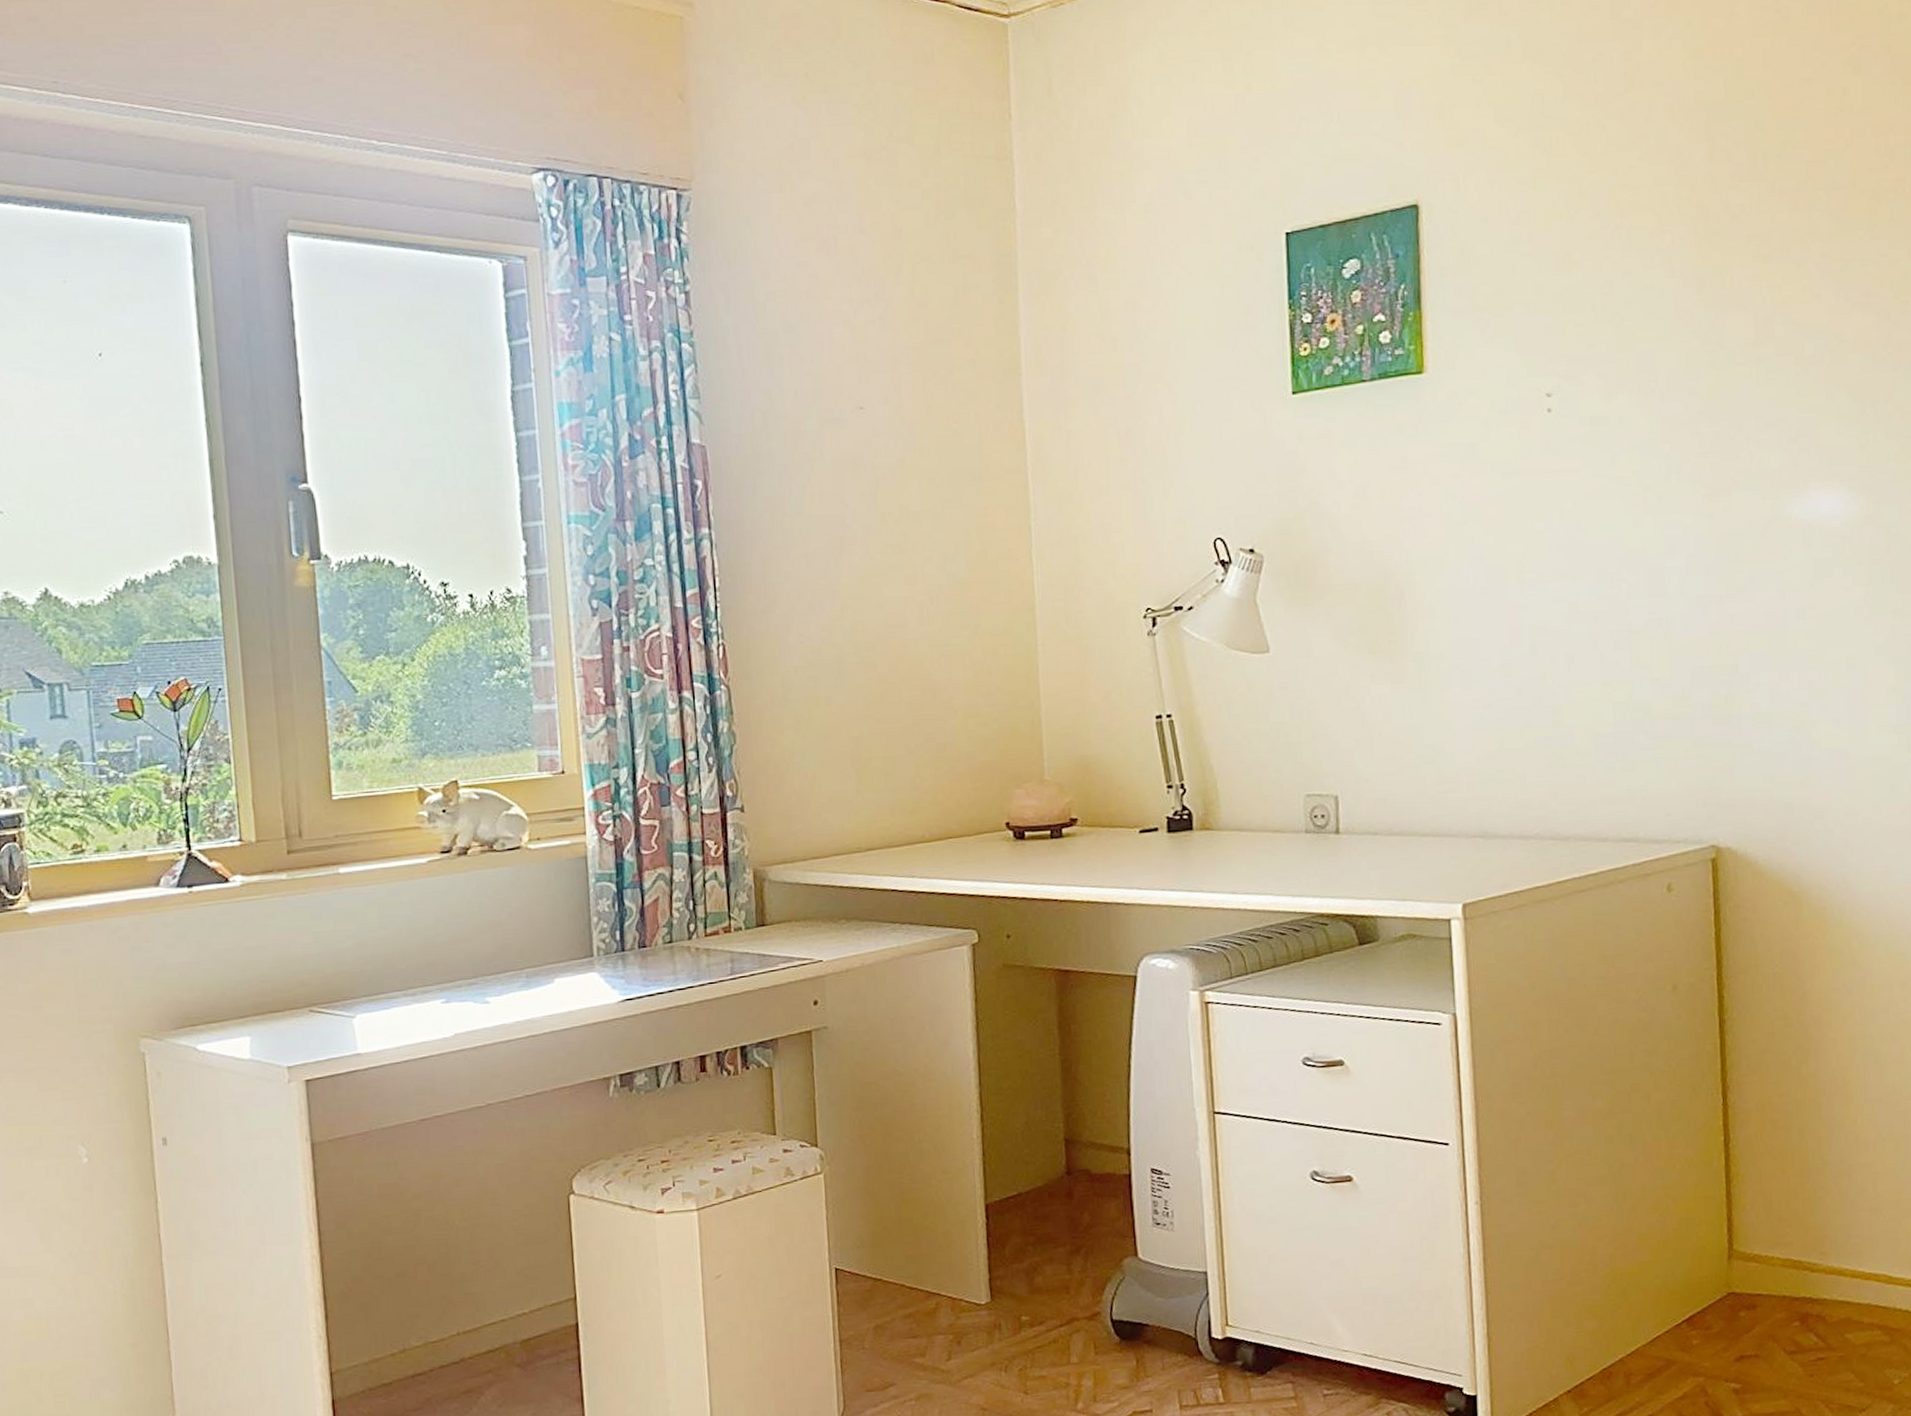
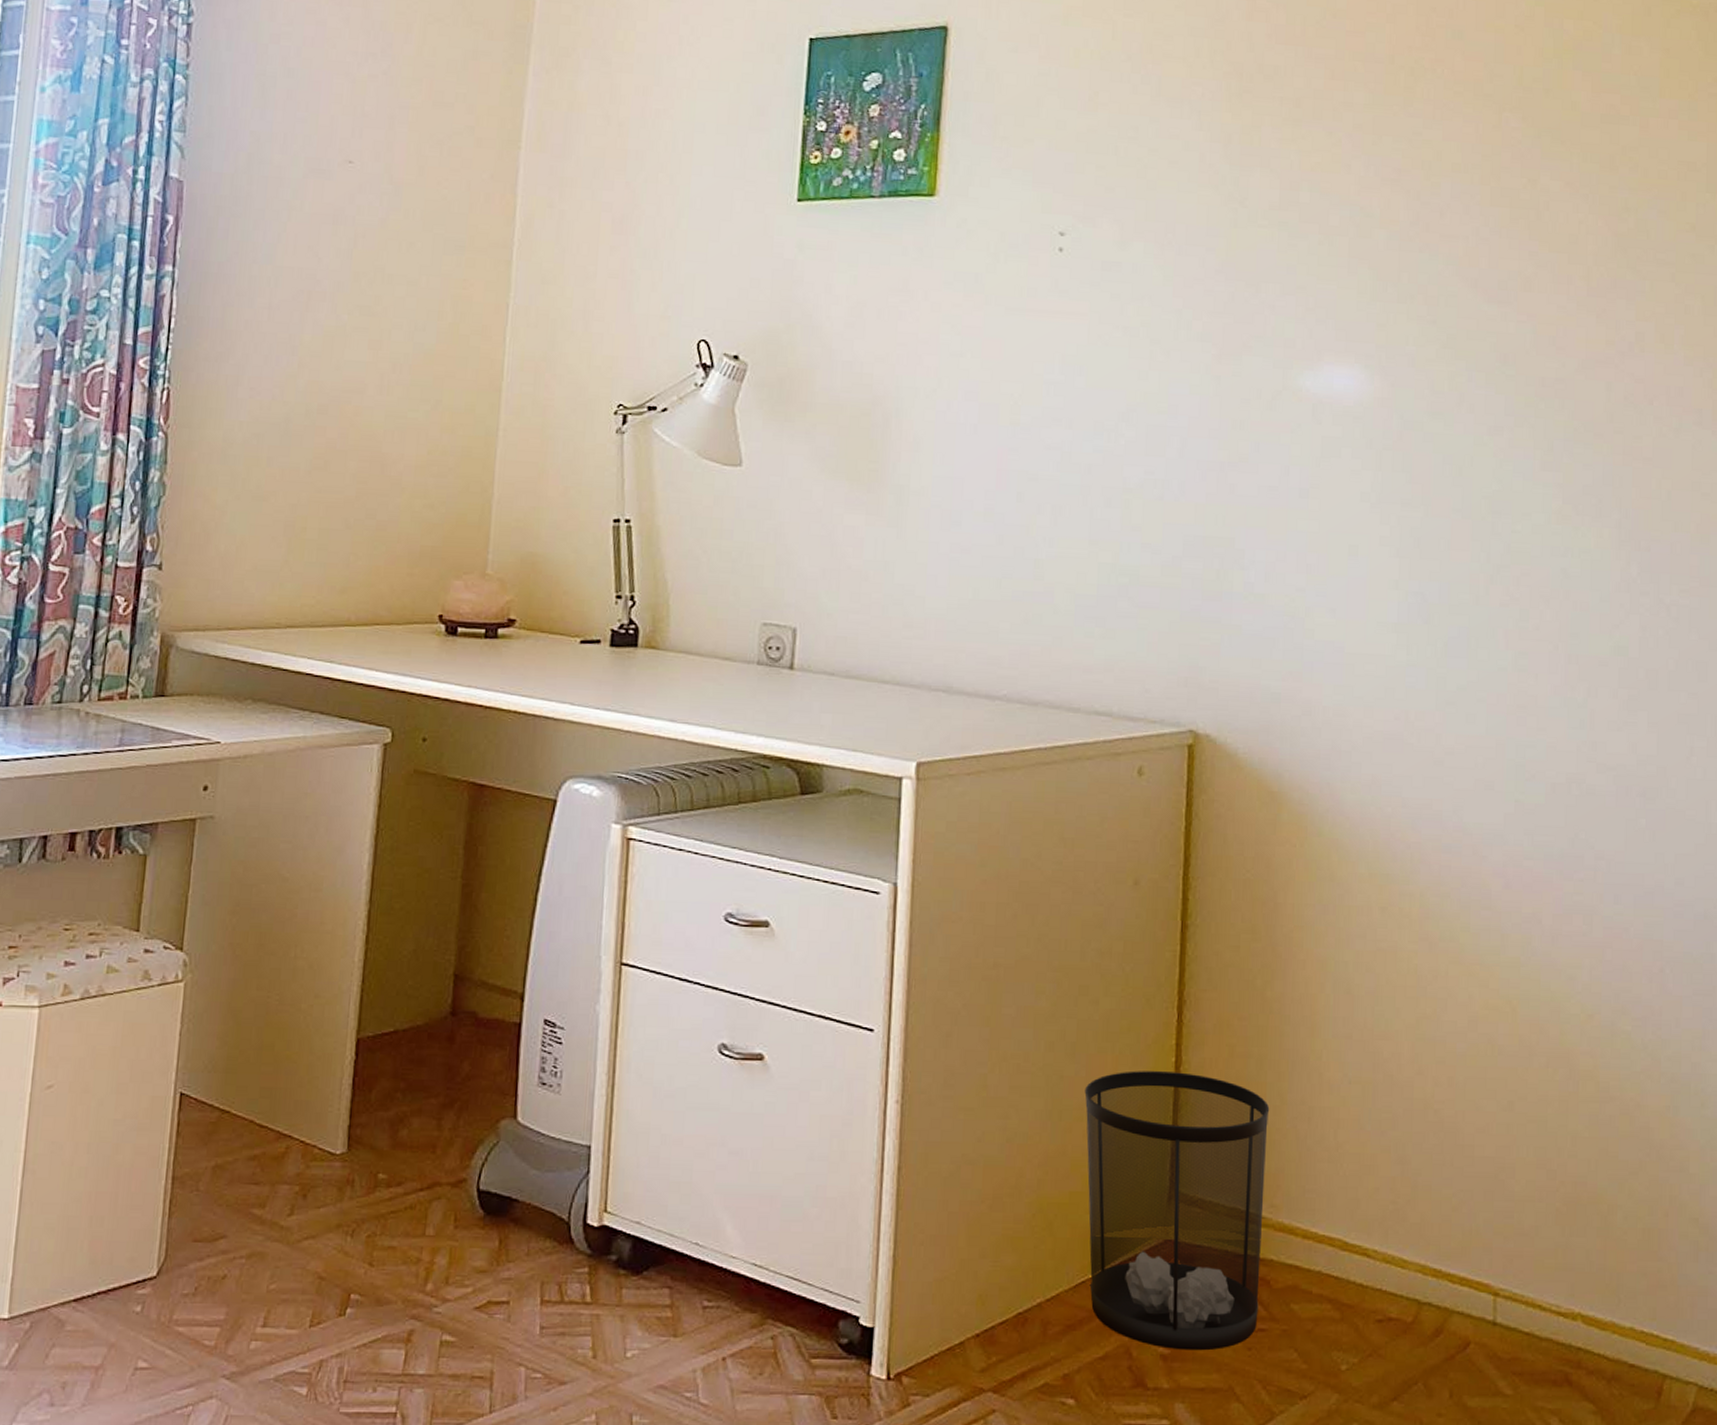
waste bin: none [1644,1148,1817,1384] -> present [1084,1070,1270,1351]

